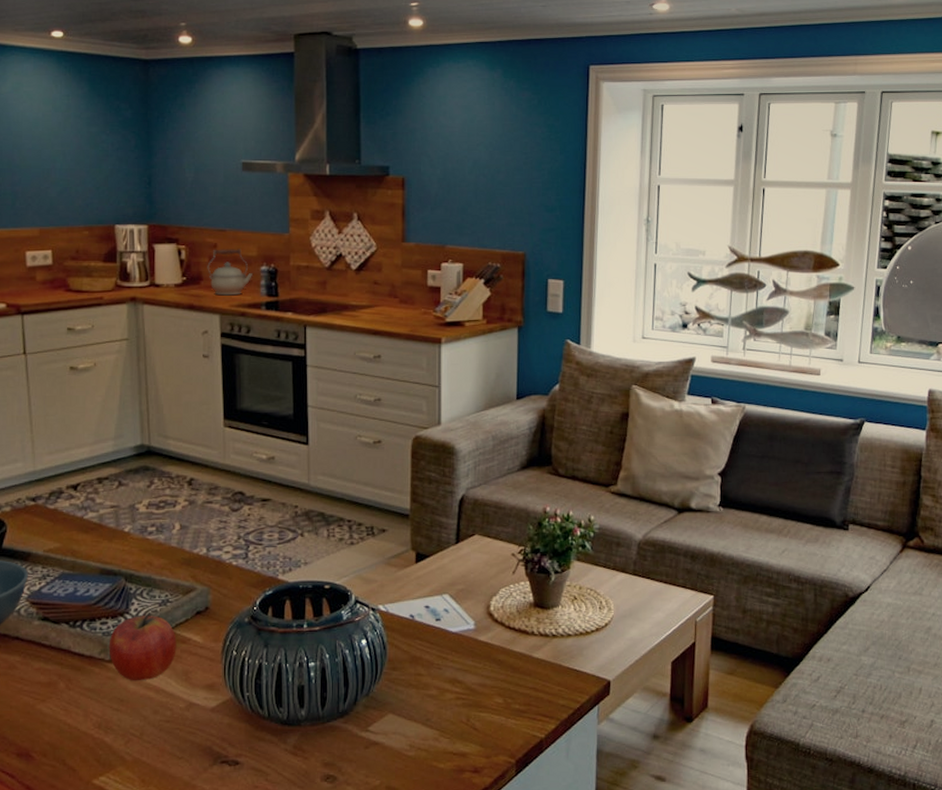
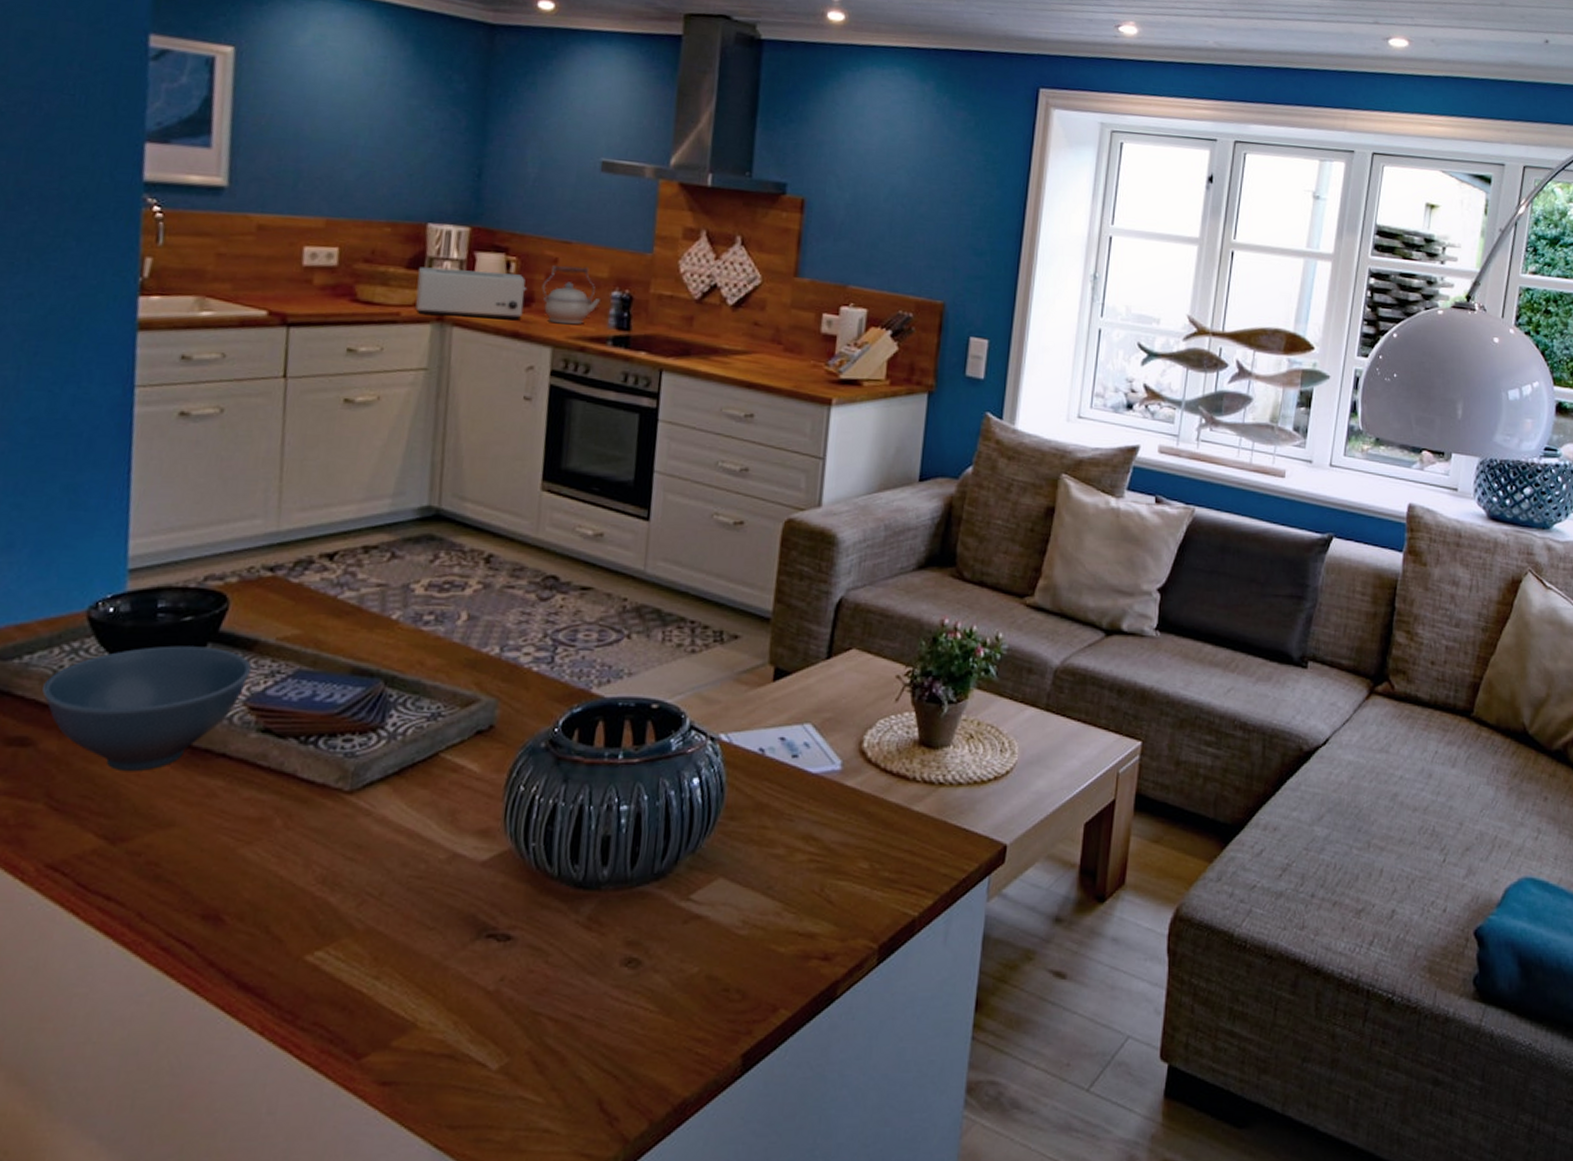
fruit: present [108,612,177,681] -> none [349,728,446,821]
toaster: none [112,259,196,297] -> present [414,267,528,320]

